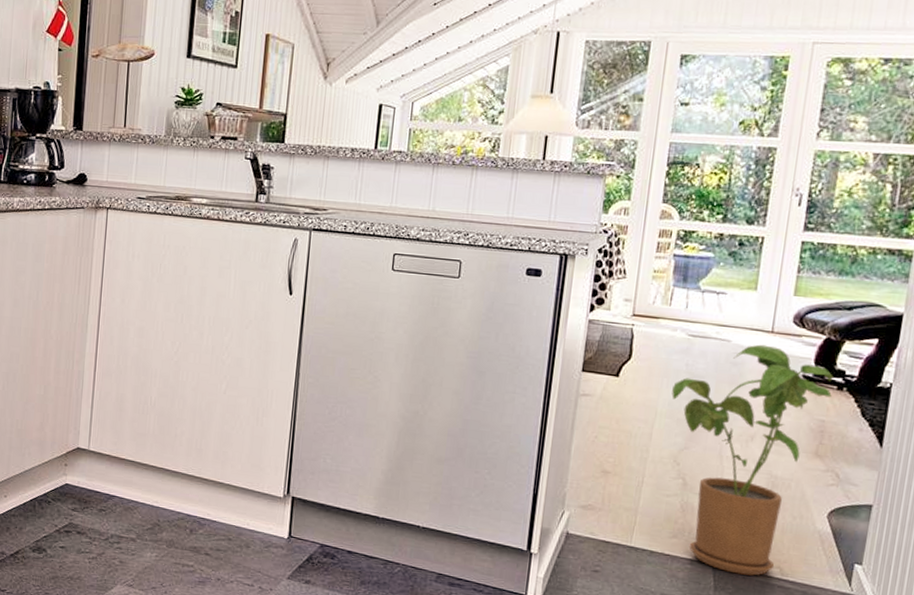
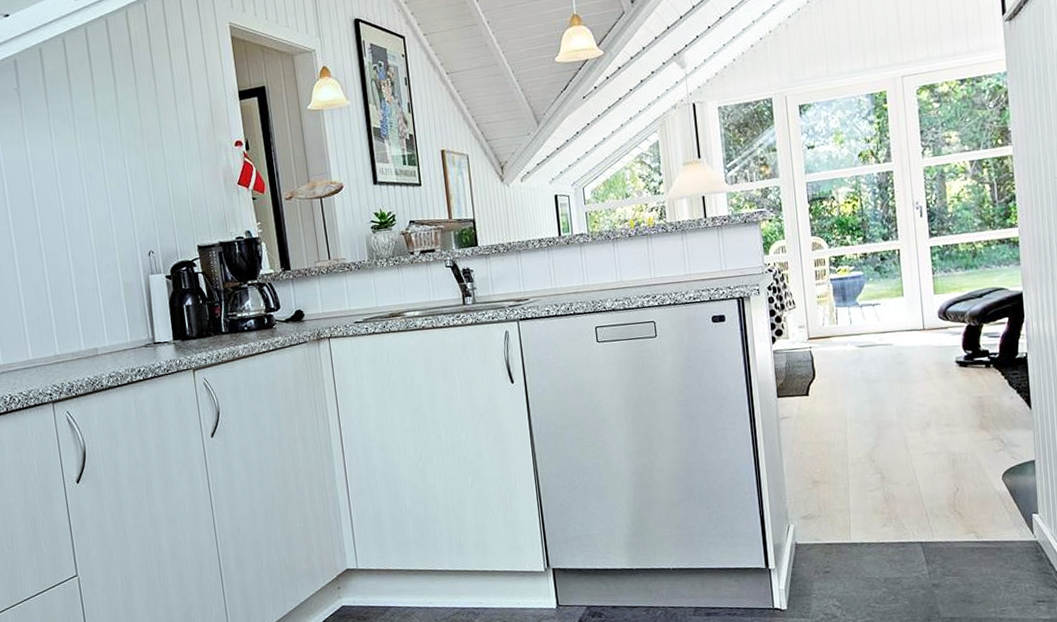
house plant: present [671,344,833,576] -> none [854,341,983,546]

